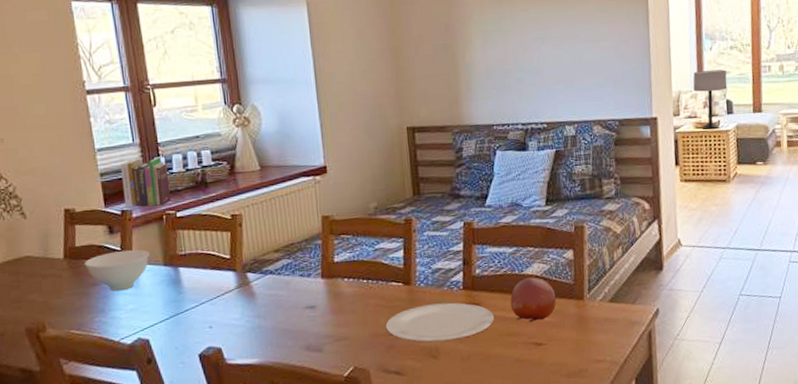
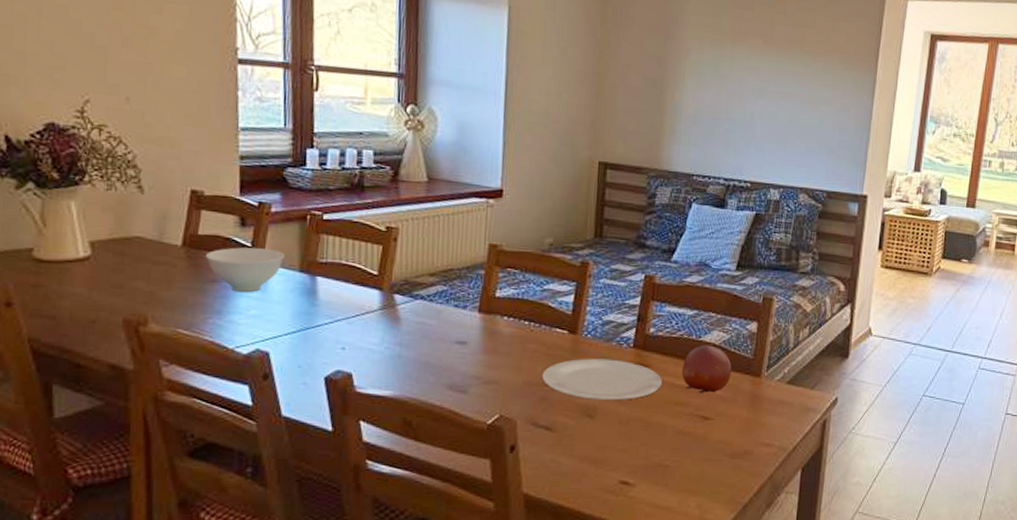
books: present [120,157,171,207] -> none [263,146,320,204]
table lamp: present [693,69,728,131] -> none [909,154,946,219]

